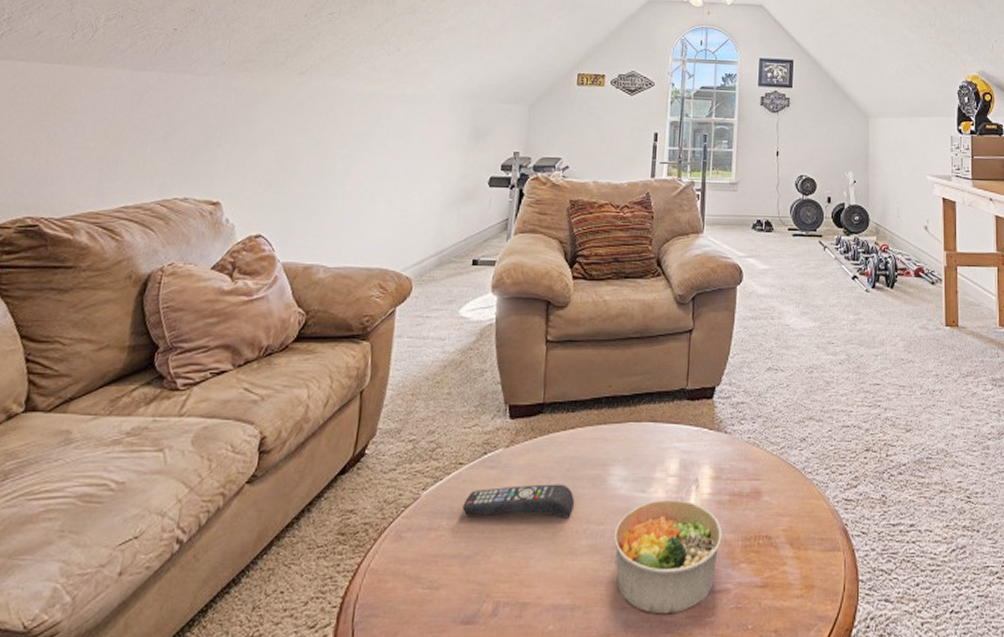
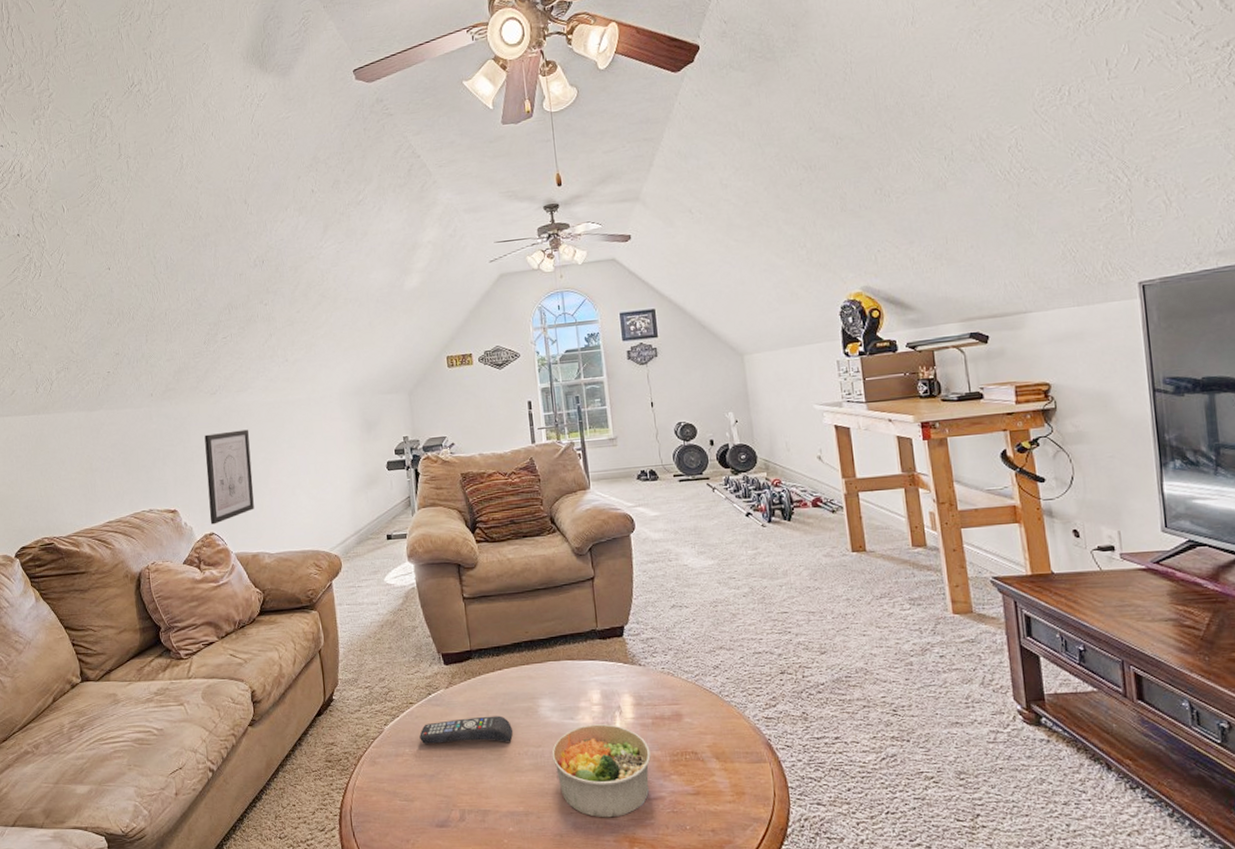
wall art: none [259,118,334,225] -> present [204,429,254,525]

